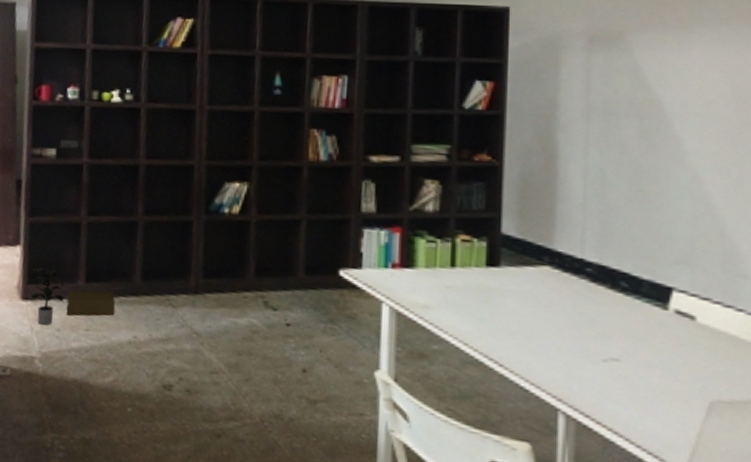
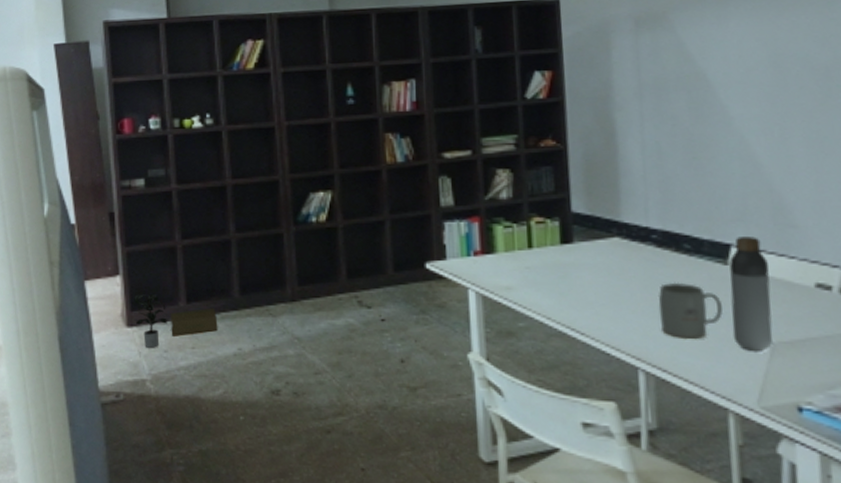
mug: none [586,321,657,386] -> present [657,282,723,340]
bottle: none [666,280,713,409] -> present [729,237,773,351]

